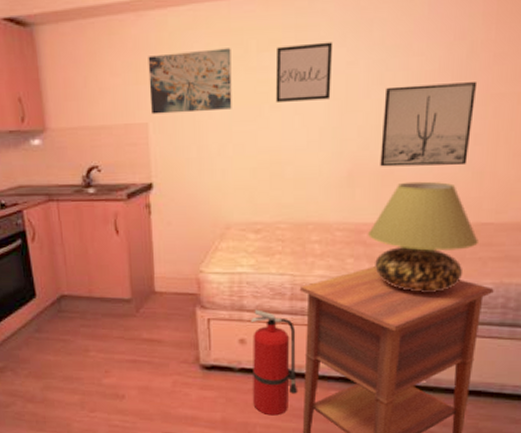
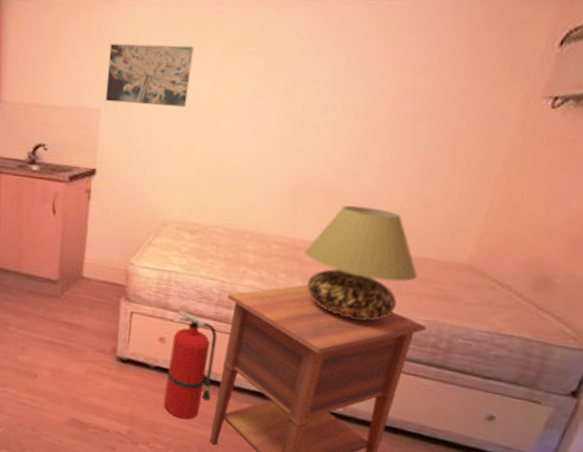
wall art: present [275,42,333,102] -> none [230,51,298,111]
wall art: present [380,82,478,167] -> none [327,107,440,197]

